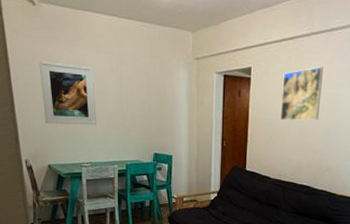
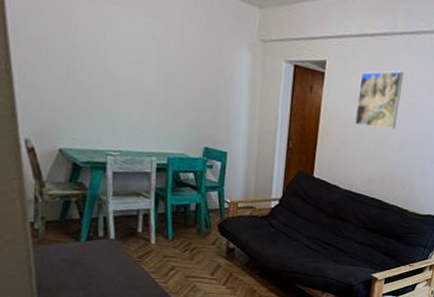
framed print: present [39,61,96,125] -> none [51,11,131,105]

